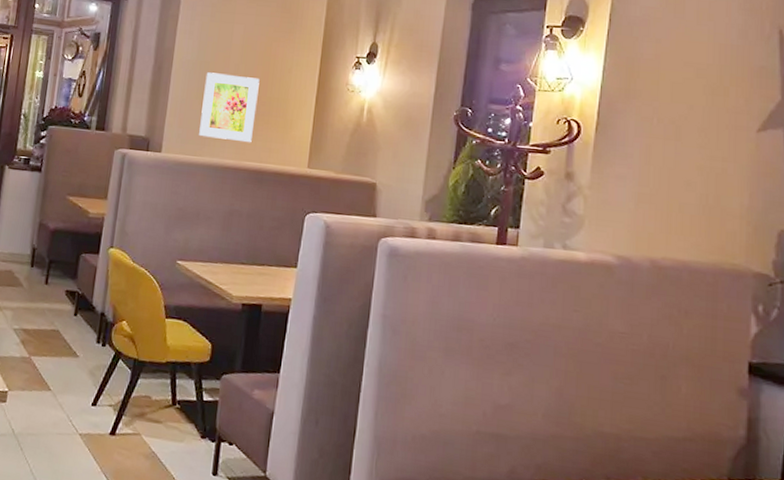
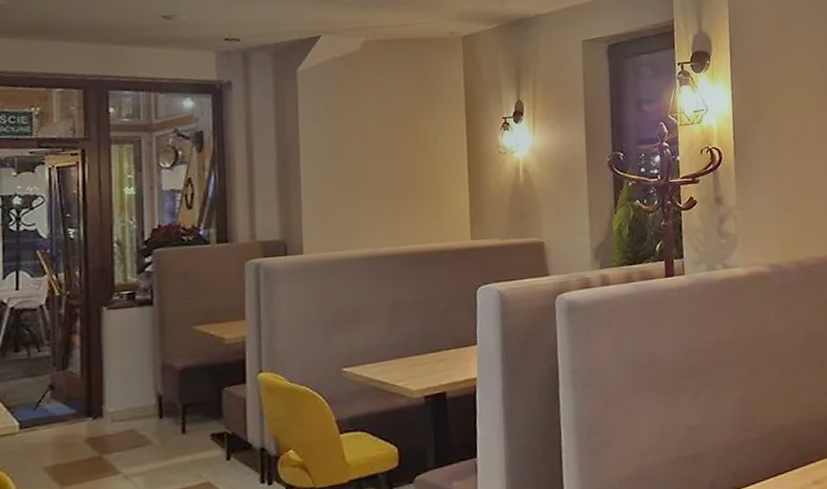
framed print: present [199,72,260,143] -> none [341,155,406,228]

